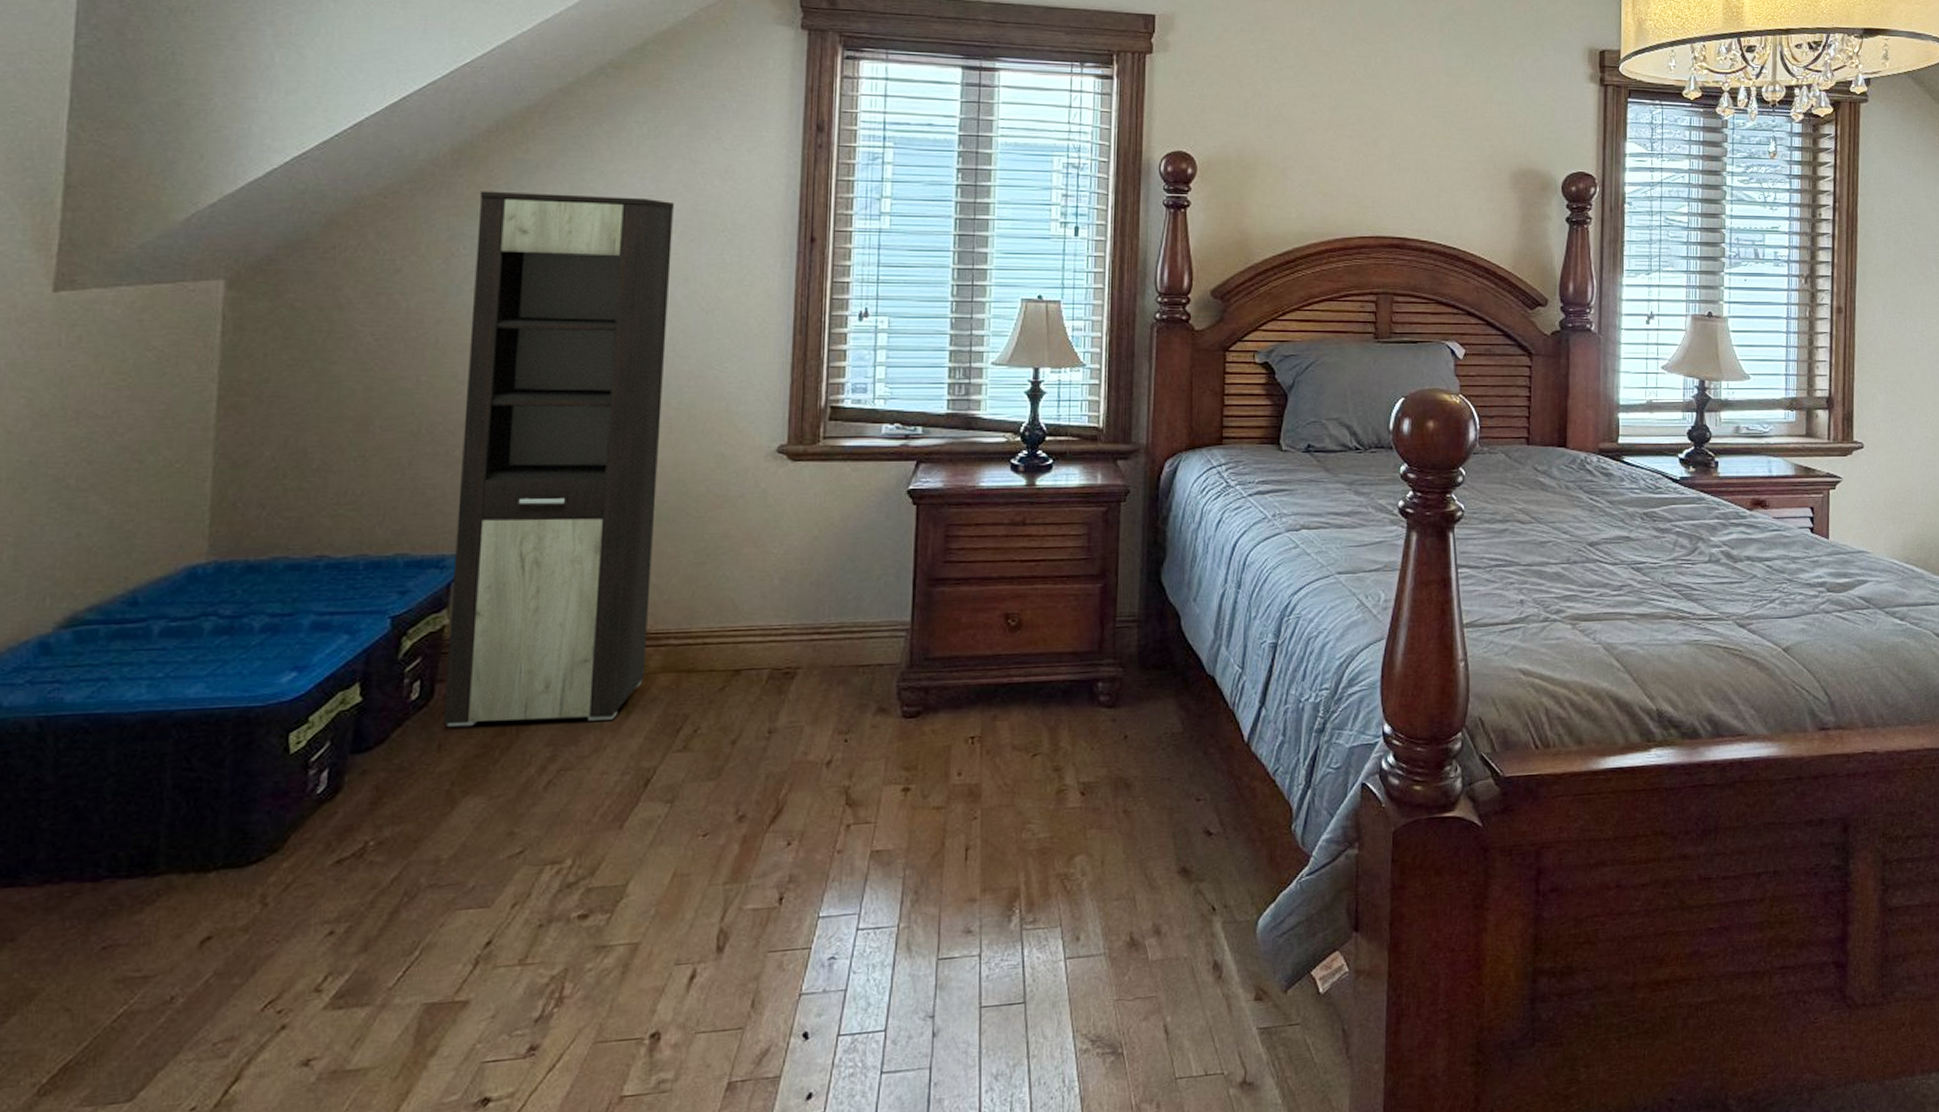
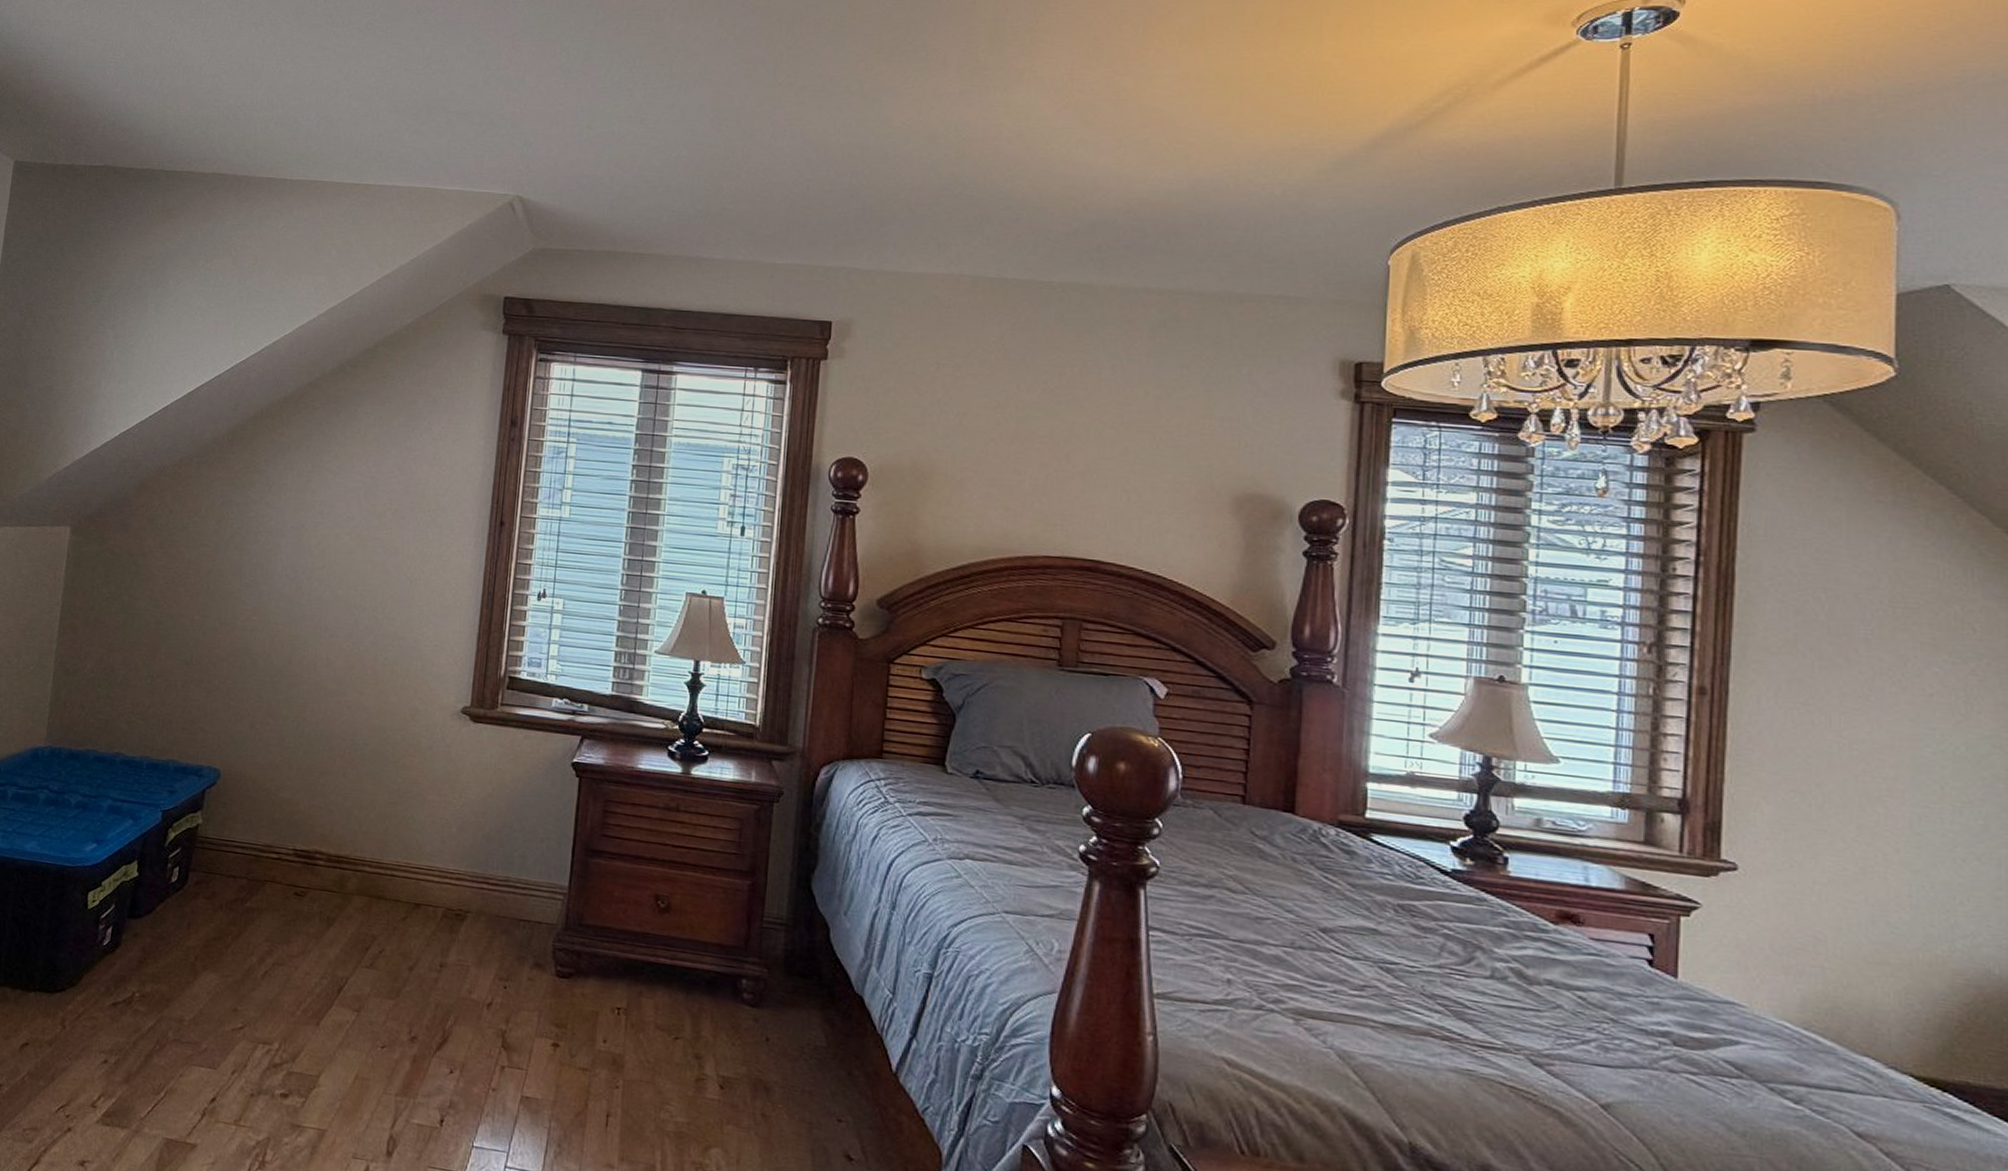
cabinet: present [443,190,675,727] -> none [193,466,391,929]

